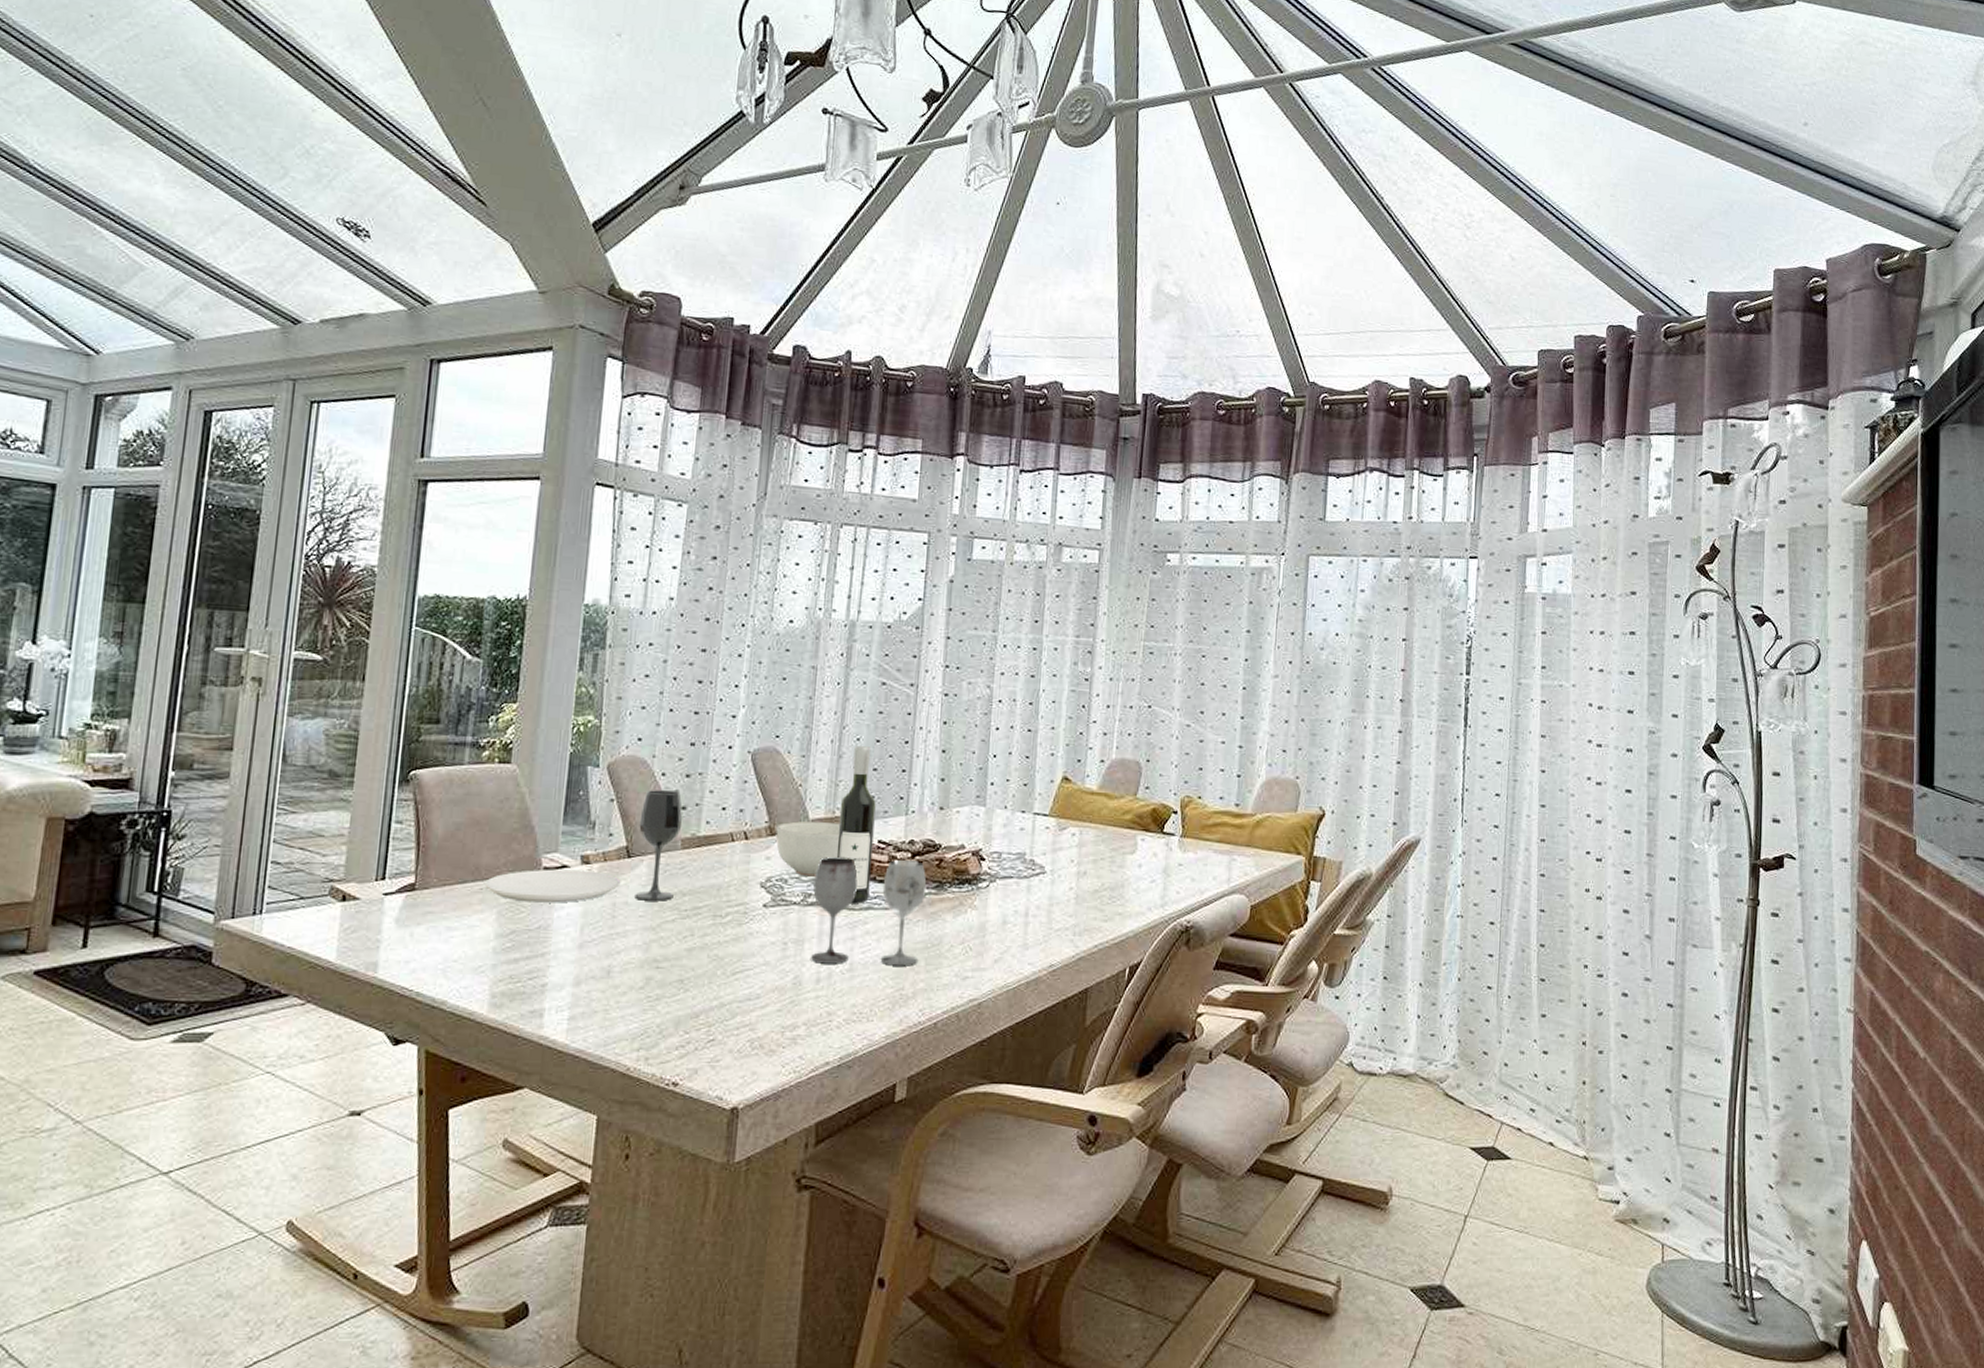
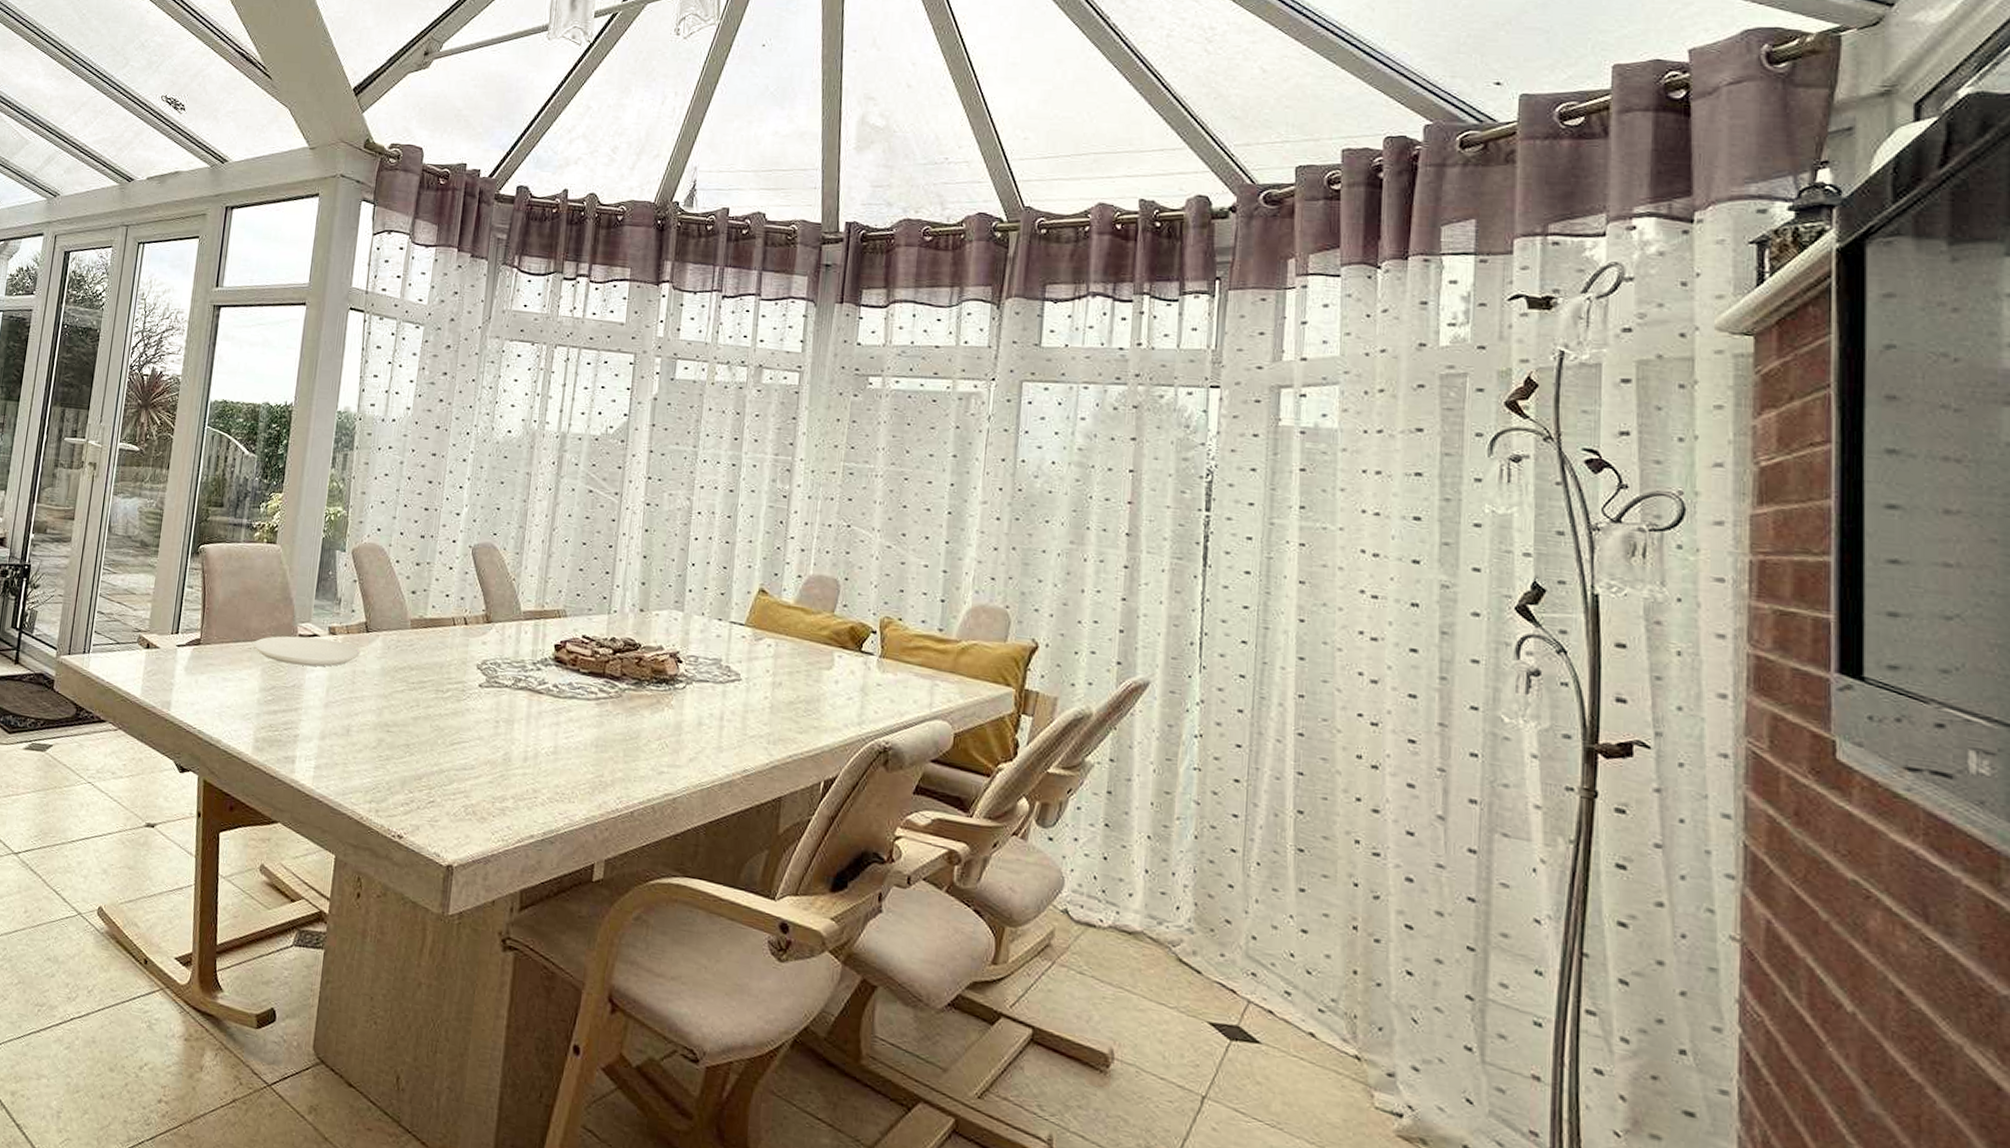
wine glass: present [634,790,683,901] -> none [371,574,413,673]
bowl: present [776,820,840,877] -> none [491,611,548,664]
wineglass: present [811,857,927,966] -> none [520,646,627,755]
bottle: present [836,746,876,903] -> none [544,547,581,692]

